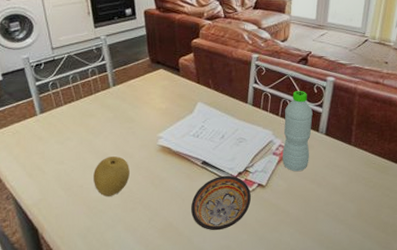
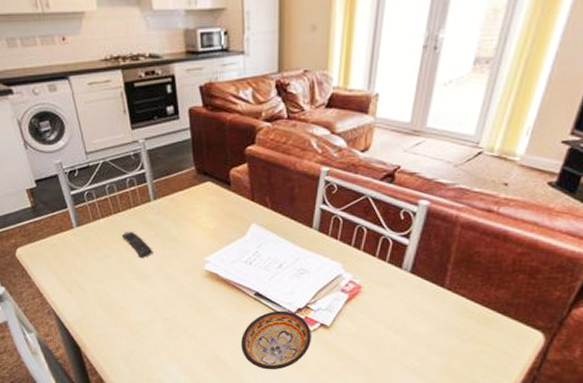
remote control: none [82,116,112,139] -> present [121,232,153,259]
fruit: present [94,156,130,197] -> none [135,279,173,321]
water bottle: present [282,91,313,172] -> none [352,216,396,314]

